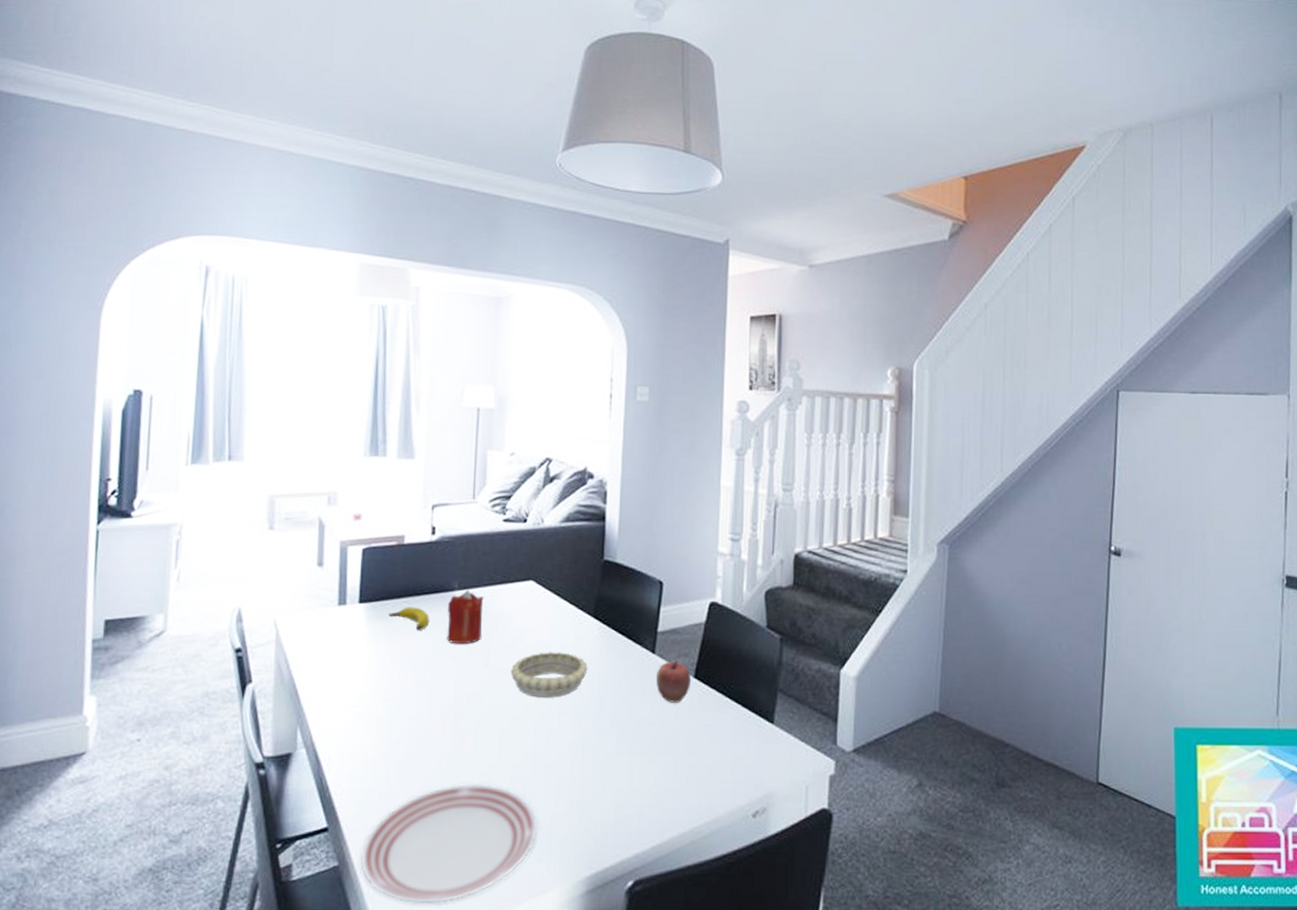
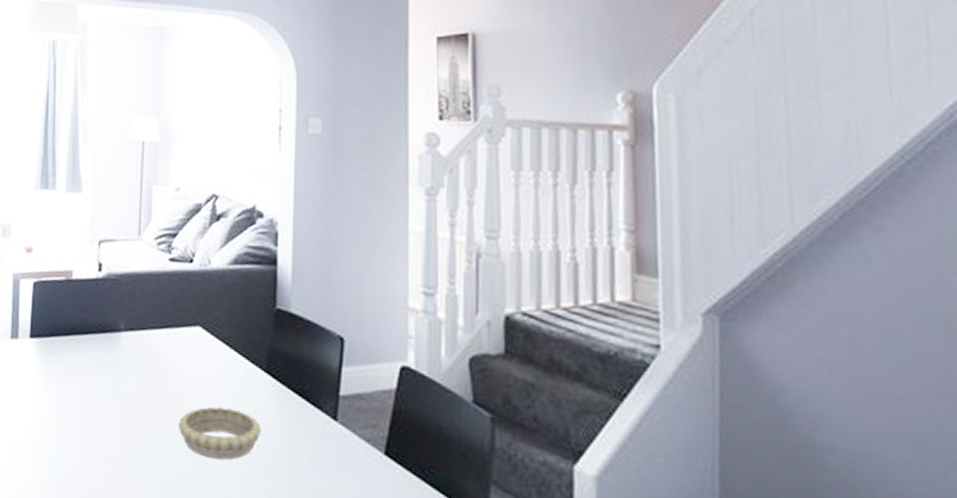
banana: present [388,607,429,630] -> none [57,345,96,371]
candle: present [447,589,484,645] -> none [113,331,150,390]
apple: present [655,660,692,703] -> none [339,431,382,483]

